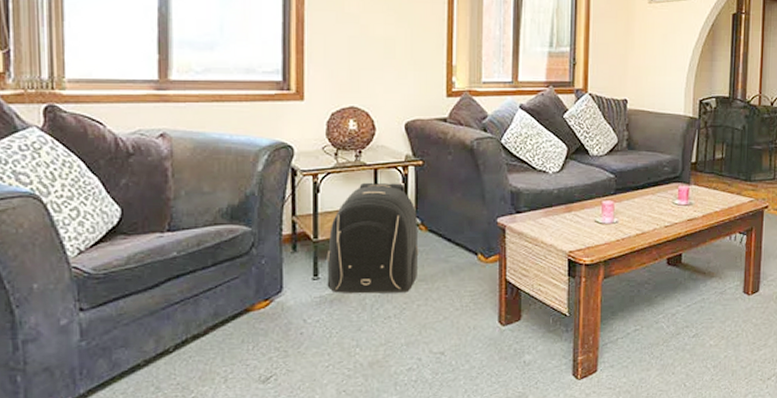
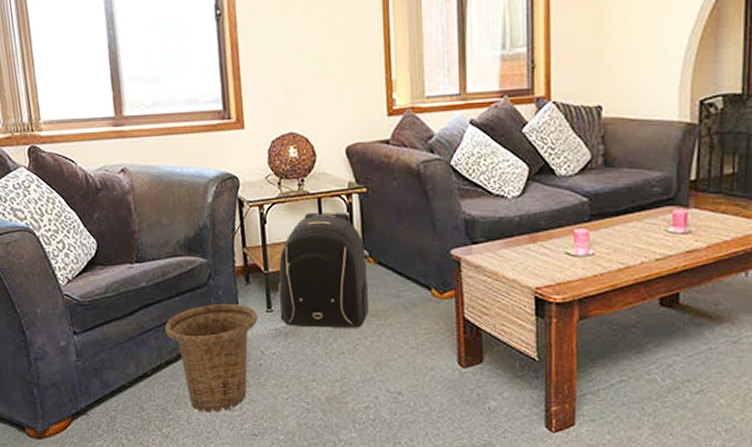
basket: none [195,272,303,387] -> present [164,303,258,413]

